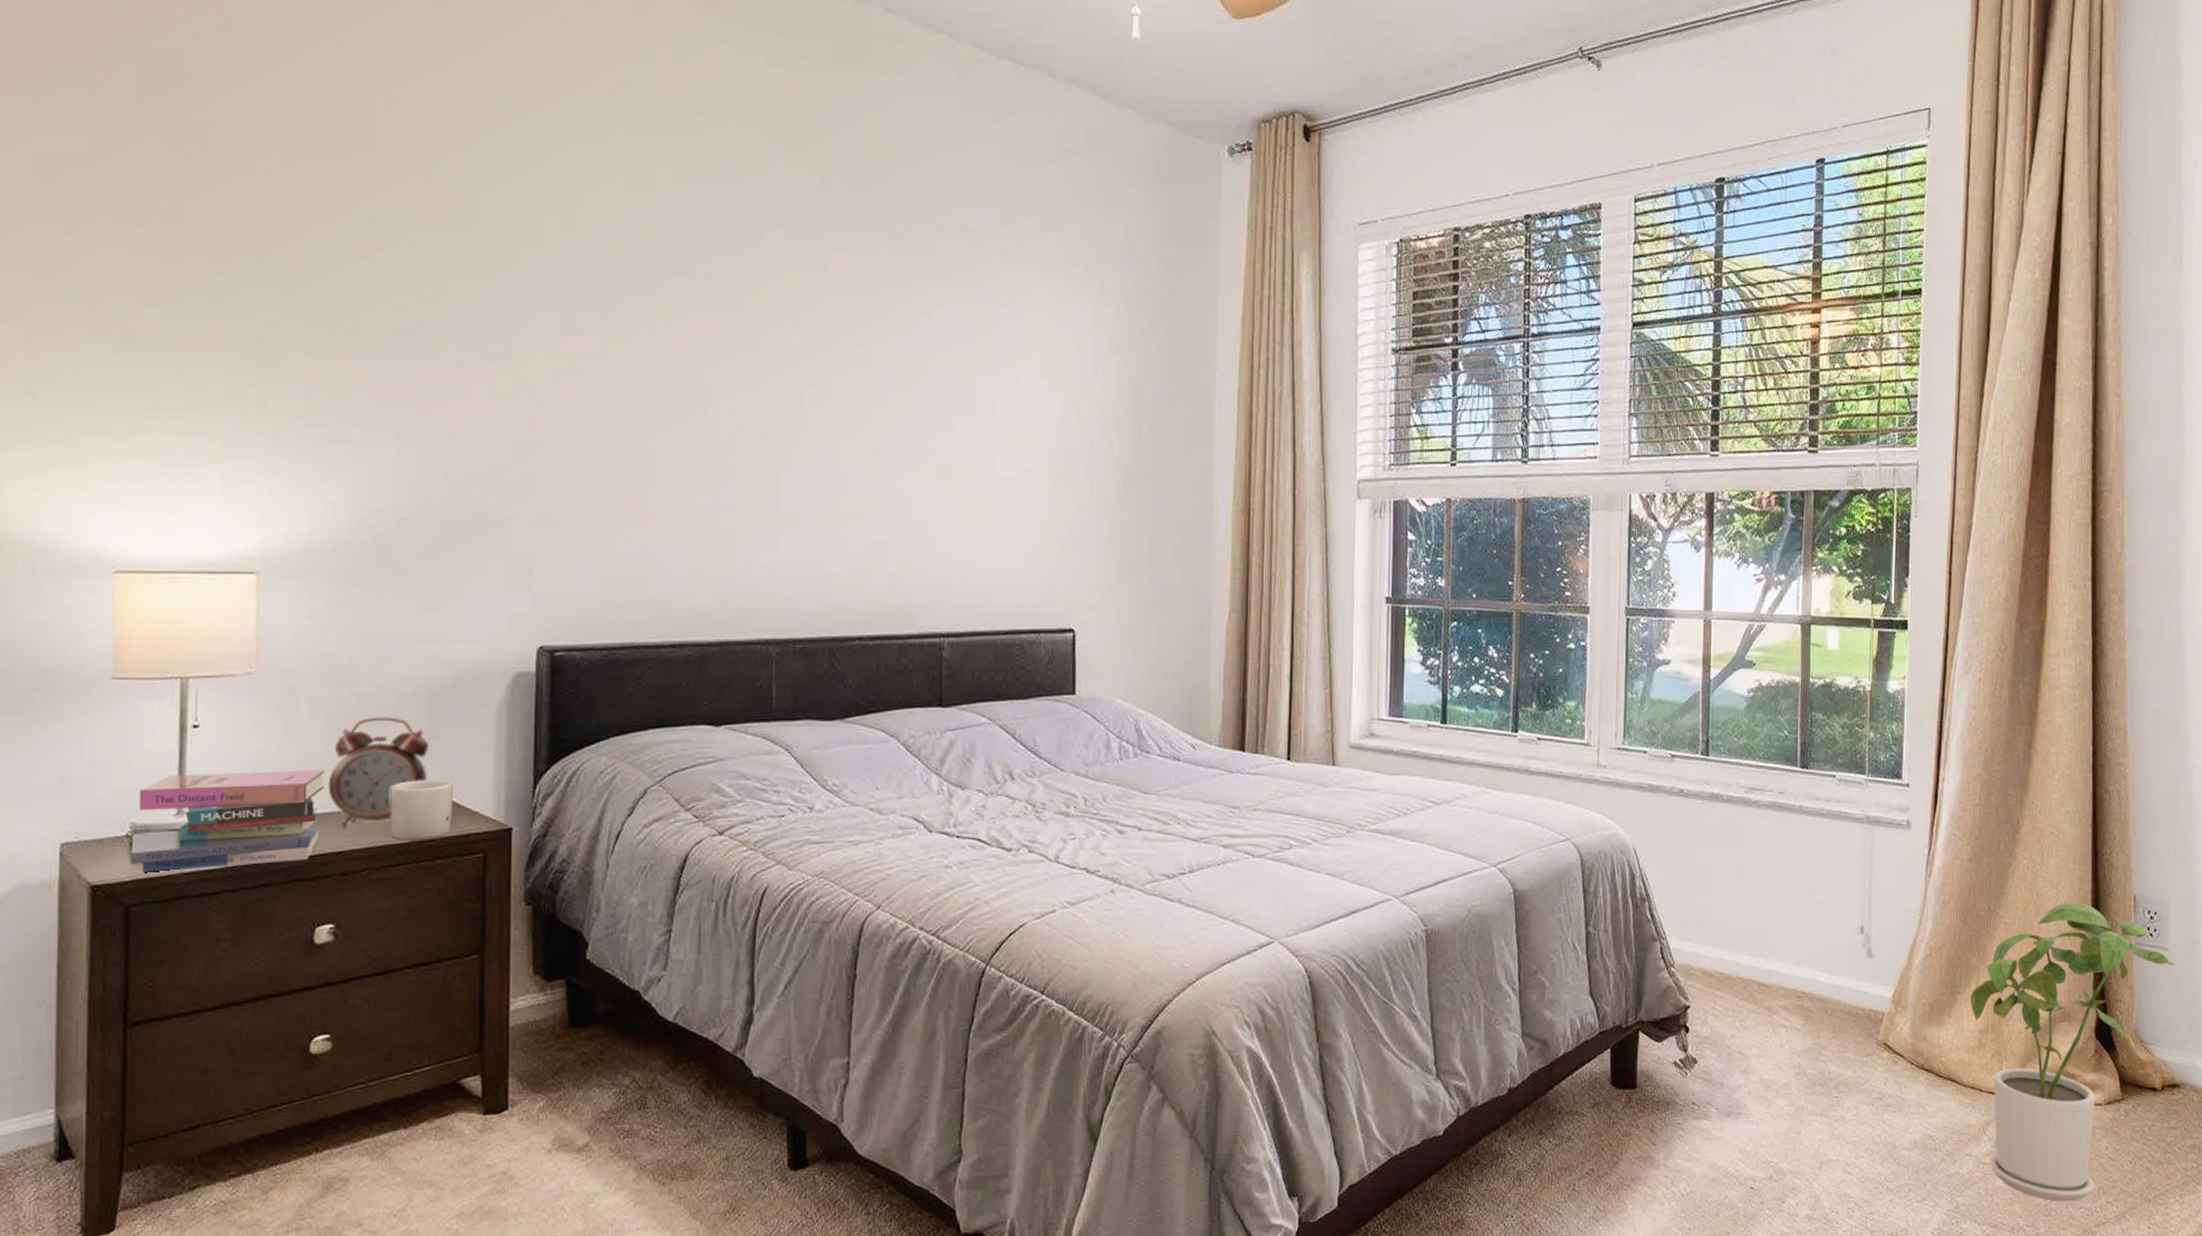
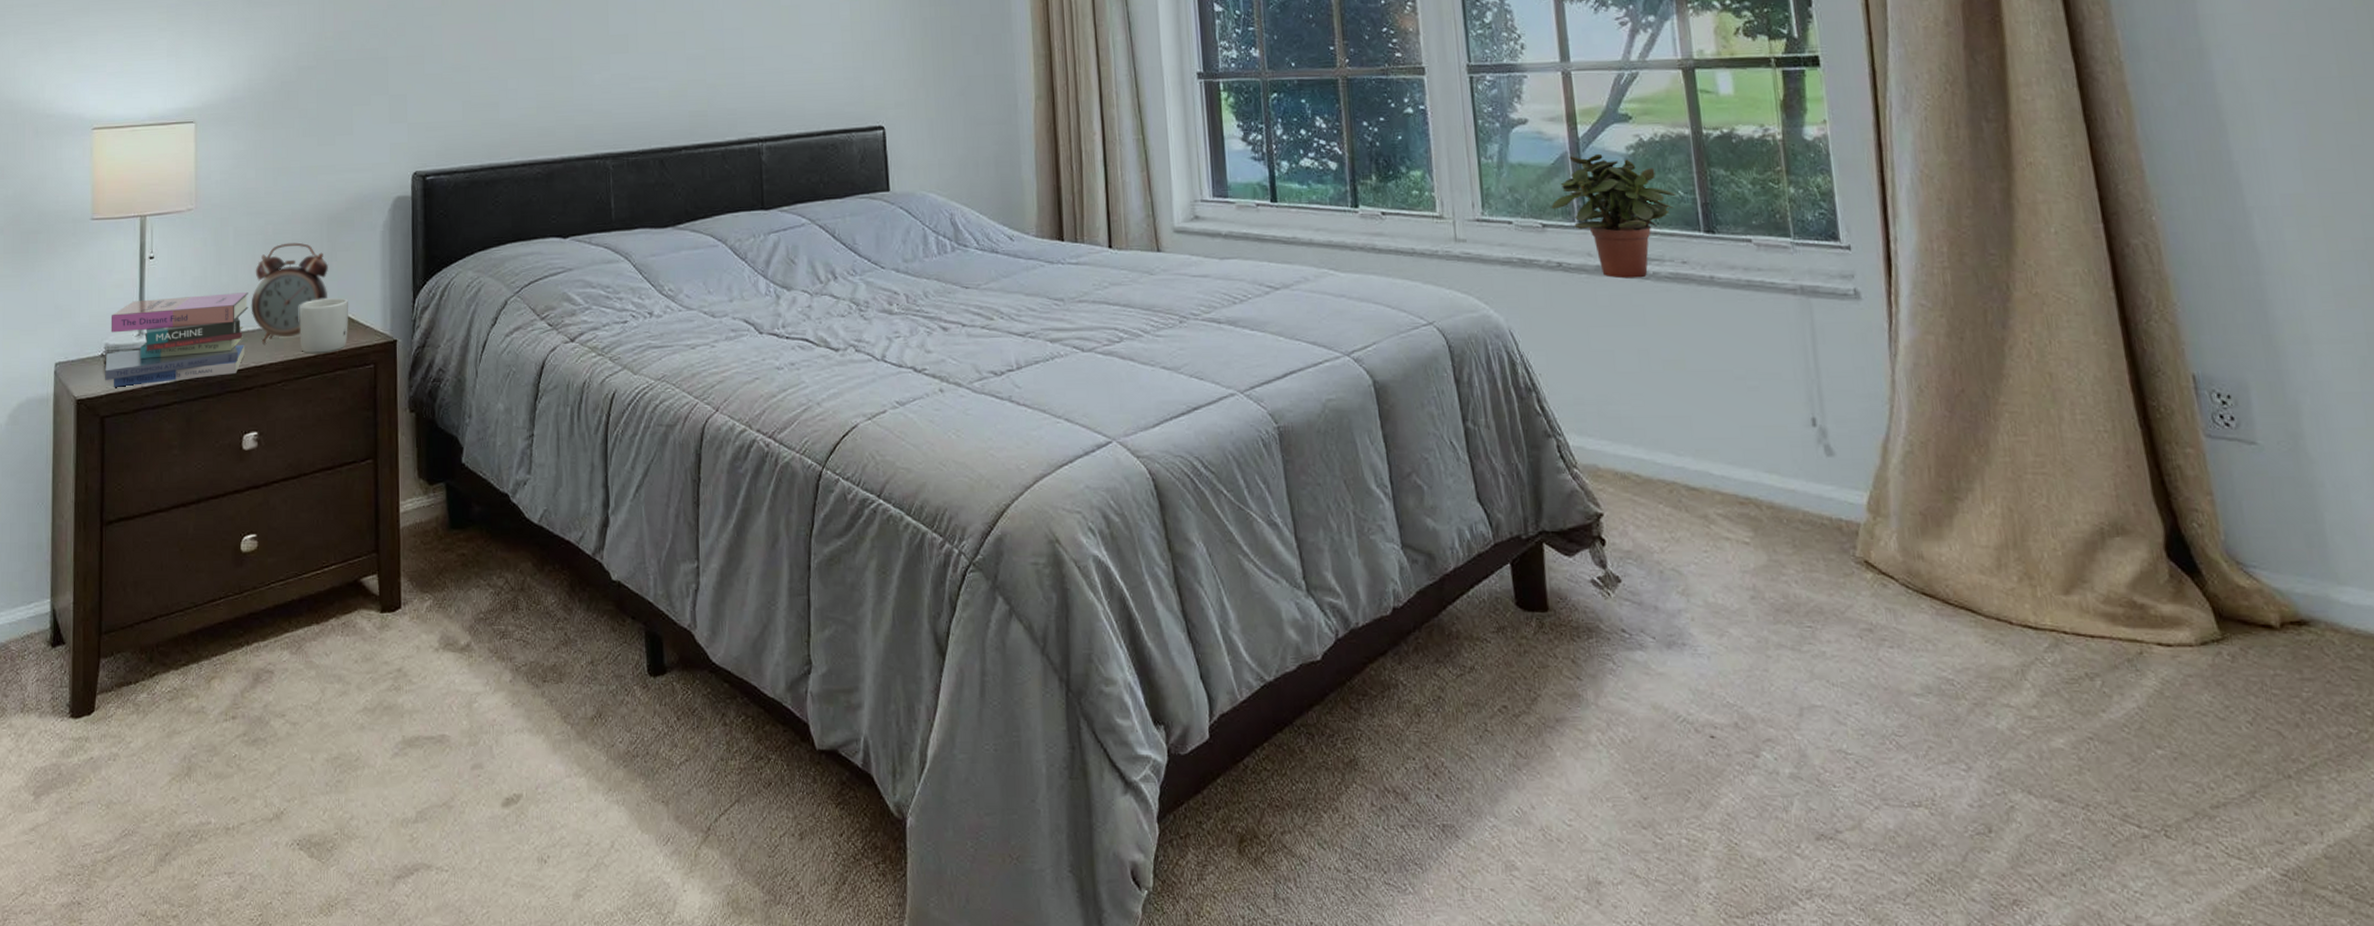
potted plant: none [1680,694,1782,805] -> present [1551,153,1676,279]
house plant: present [1970,902,2175,1202] -> none [1975,385,2270,773]

